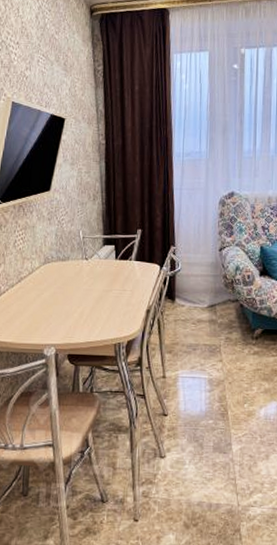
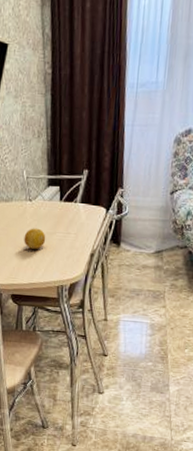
fruit: none [80,286,103,307] -> present [24,228,46,249]

